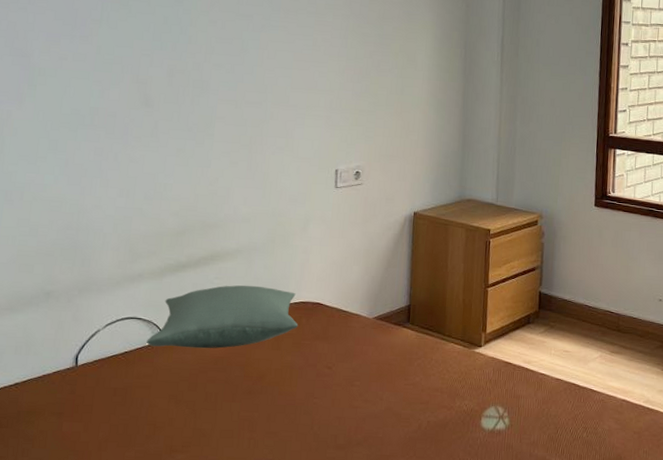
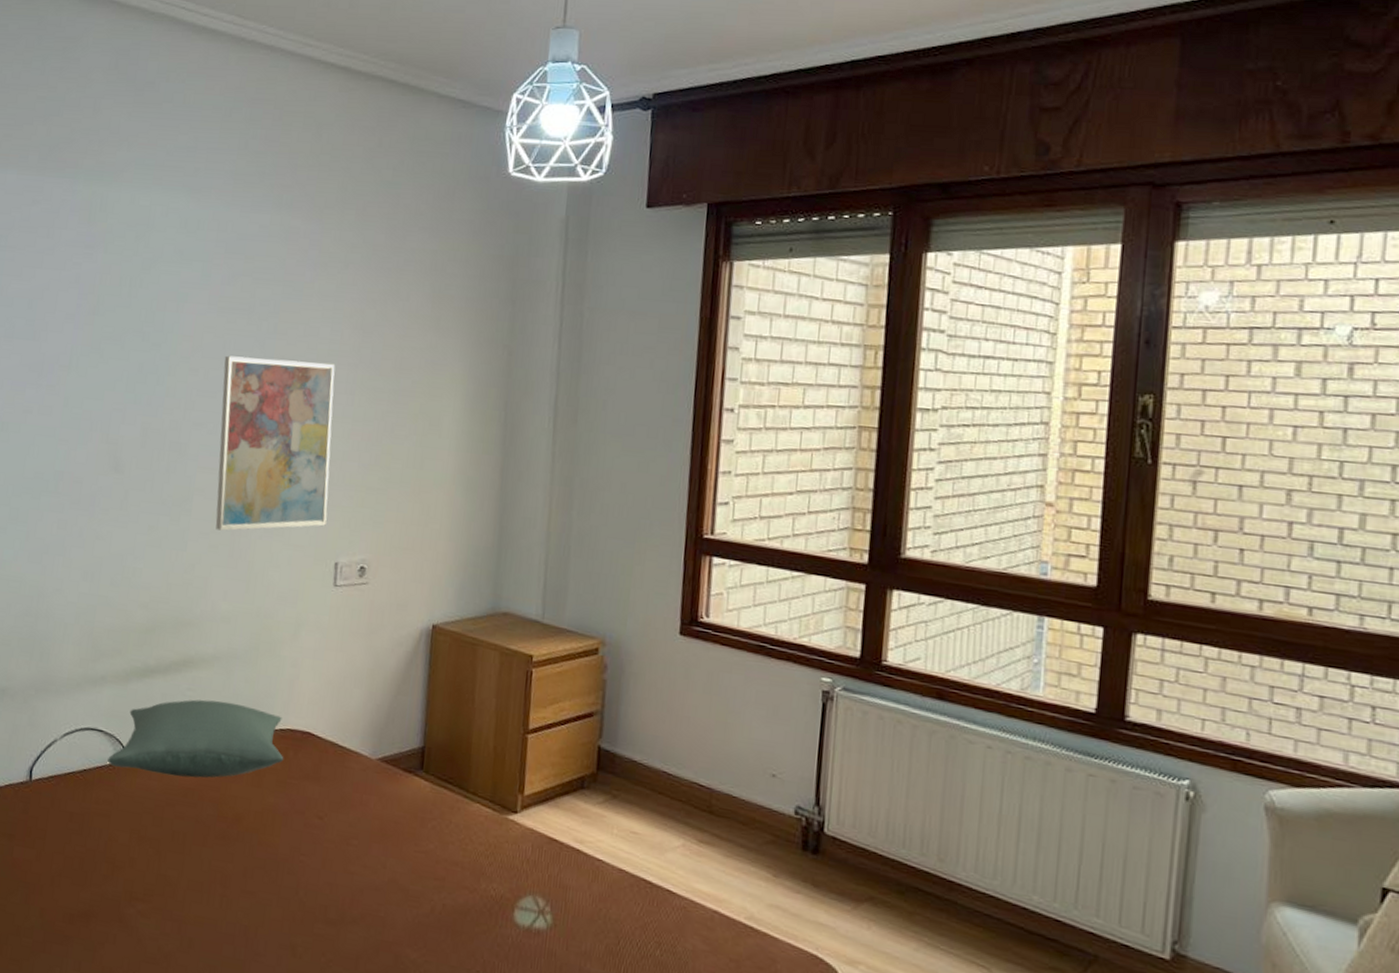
wall art: none [235,9,331,150] -> present [215,355,335,531]

